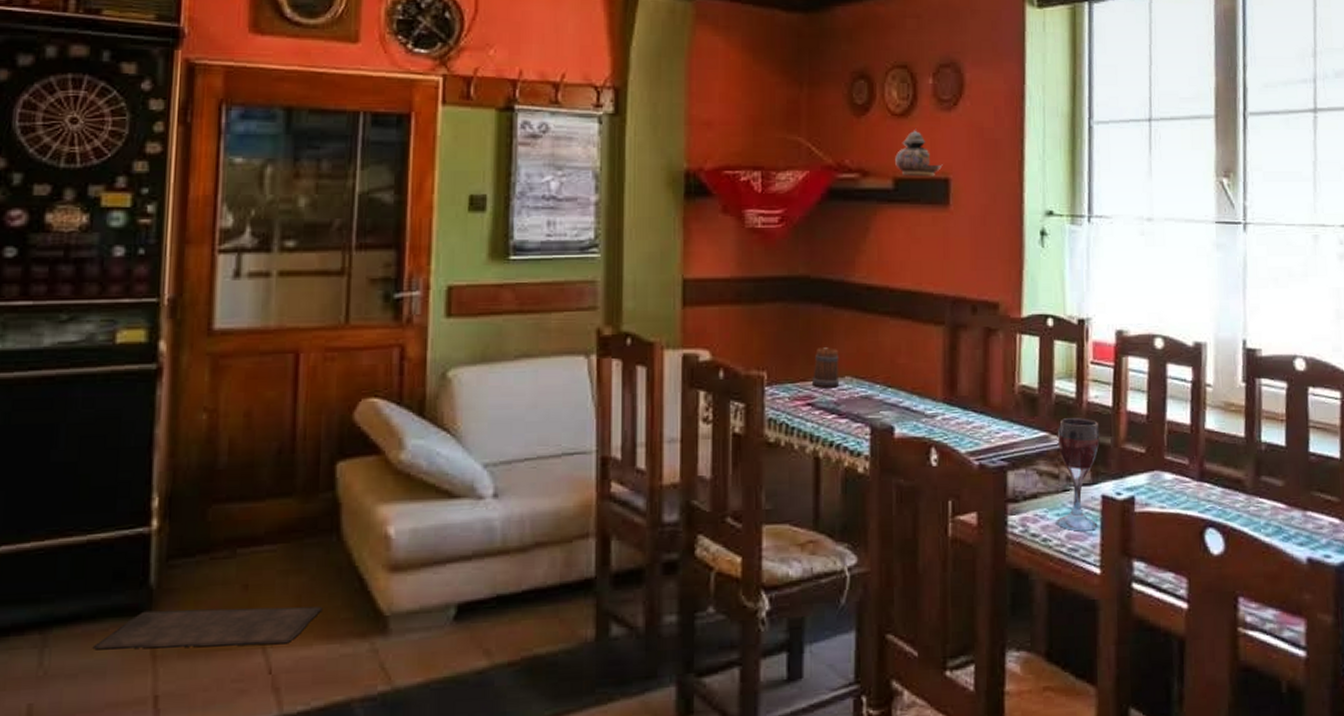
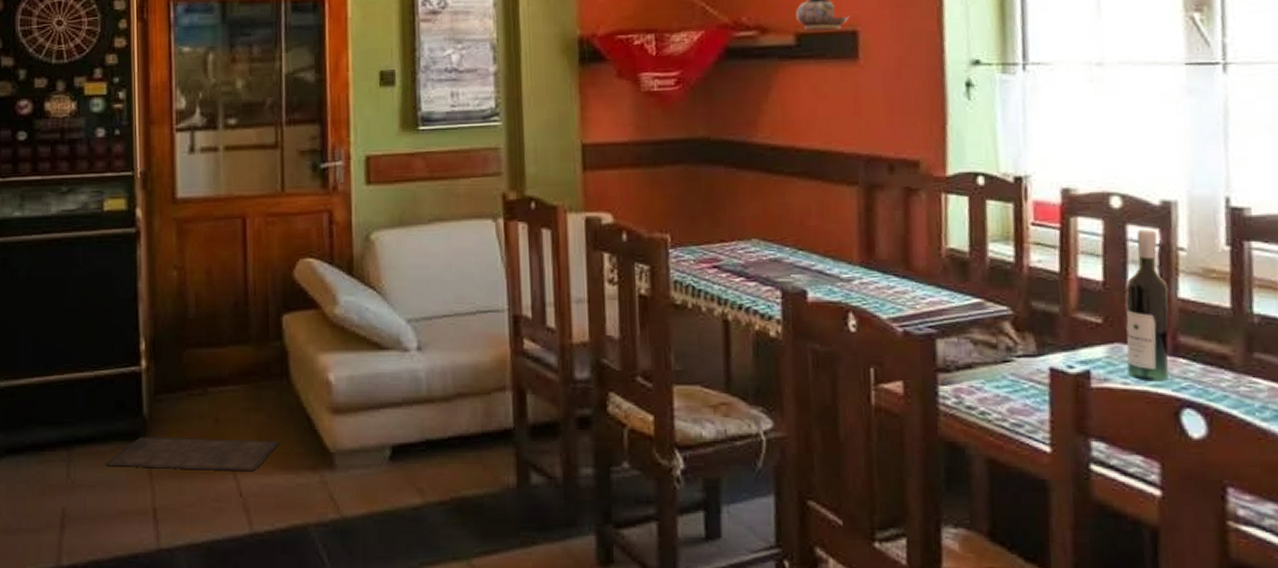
beer mug: present [811,347,840,390] -> none [716,210,746,252]
cup: present [1057,418,1100,532] -> none [994,284,1046,406]
bottle: none [1164,368,1198,505] -> present [1126,230,1169,382]

